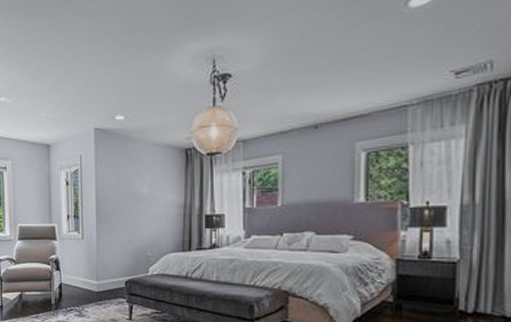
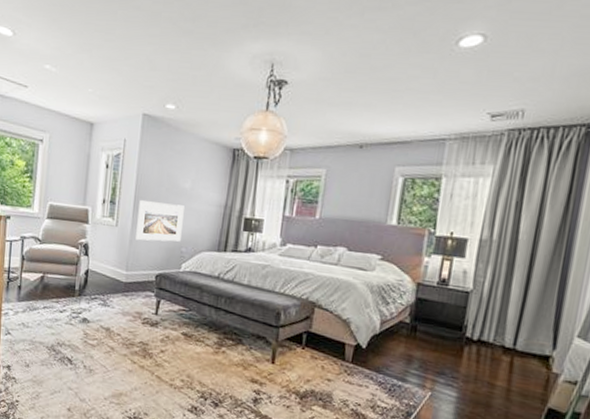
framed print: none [101,210,145,250] -> present [135,199,185,242]

